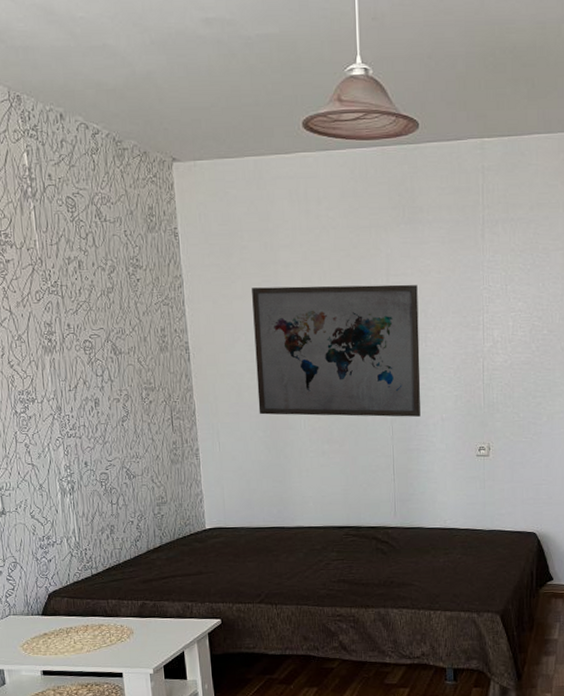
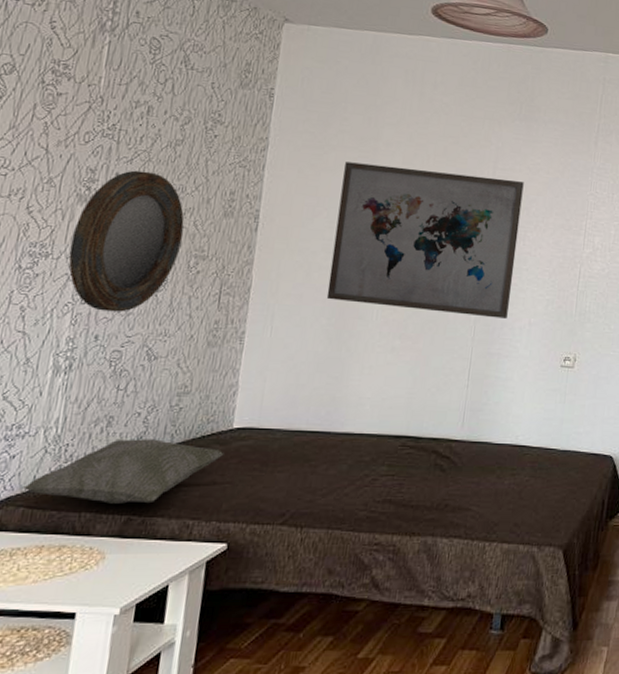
home mirror: none [47,319,133,442] -> present [68,170,184,312]
decorative pillow: none [63,541,204,592] -> present [23,439,225,504]

